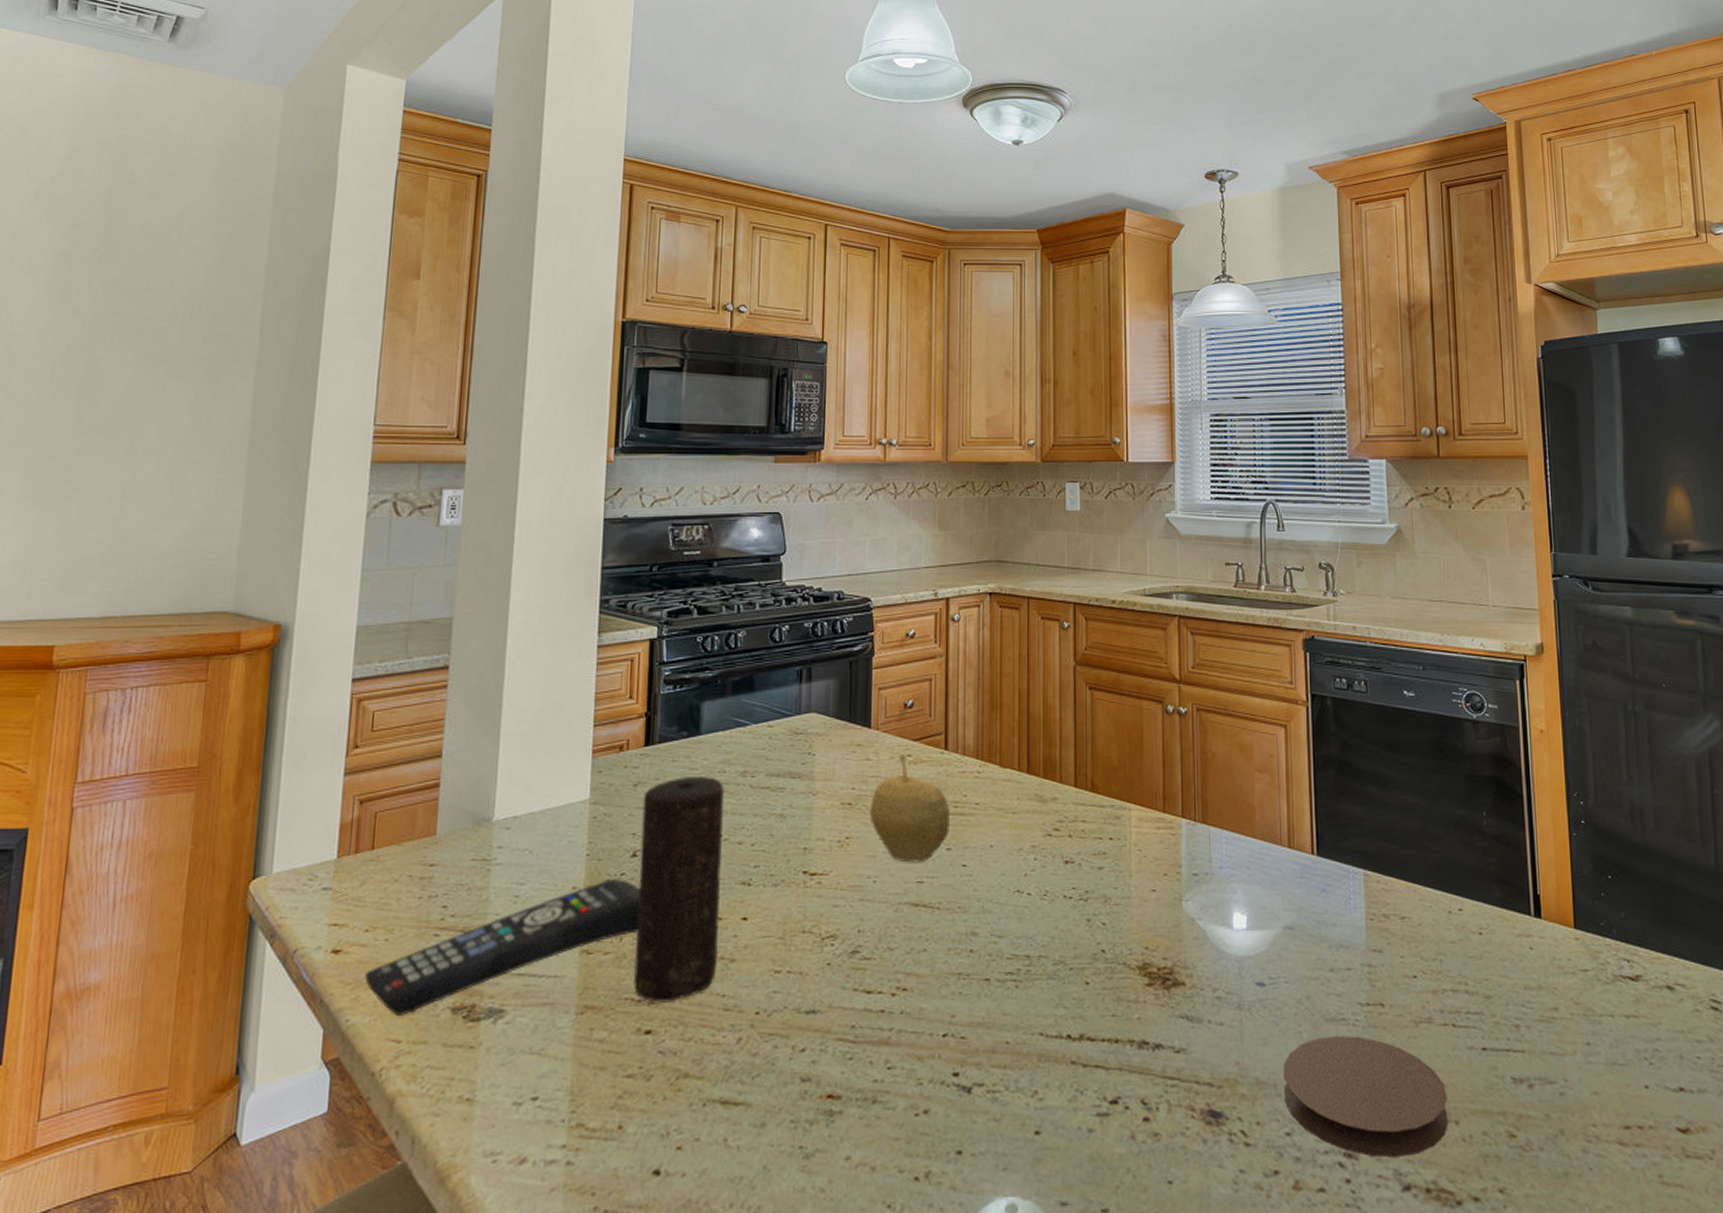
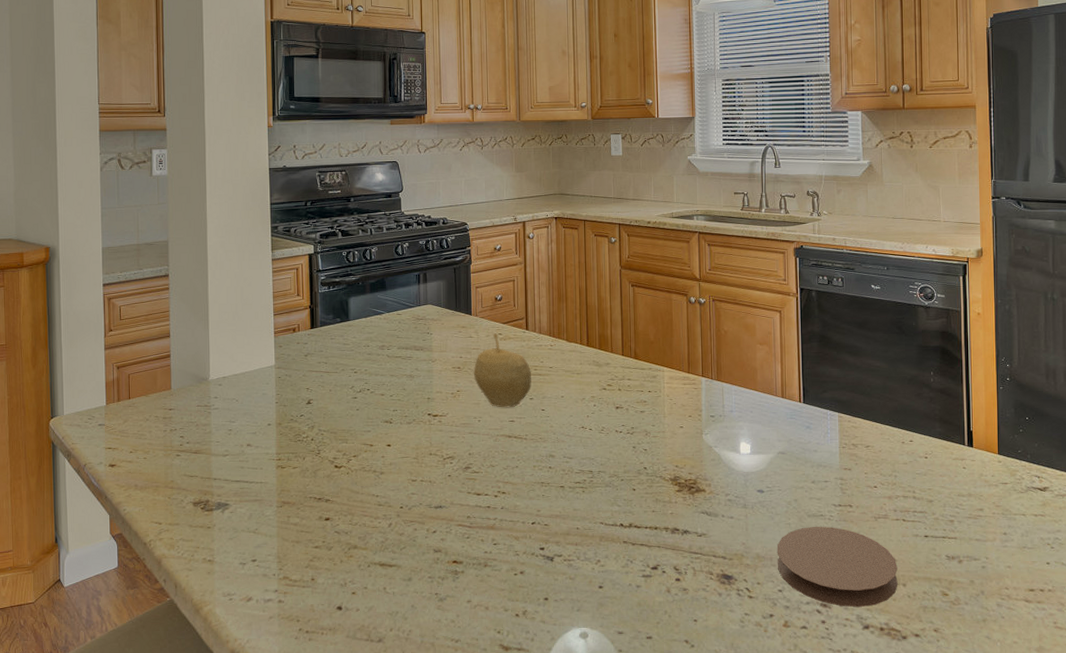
remote control: present [365,879,640,1016] -> none [133,419,315,507]
candle: present [633,775,725,1003] -> none [312,348,372,500]

